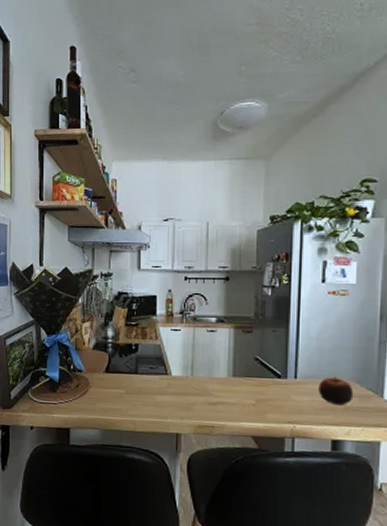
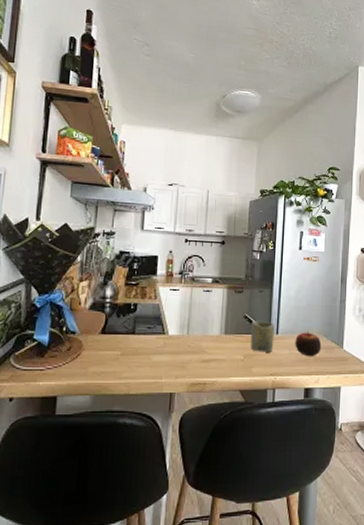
cup: none [263,363,292,398] -> present [250,320,275,352]

